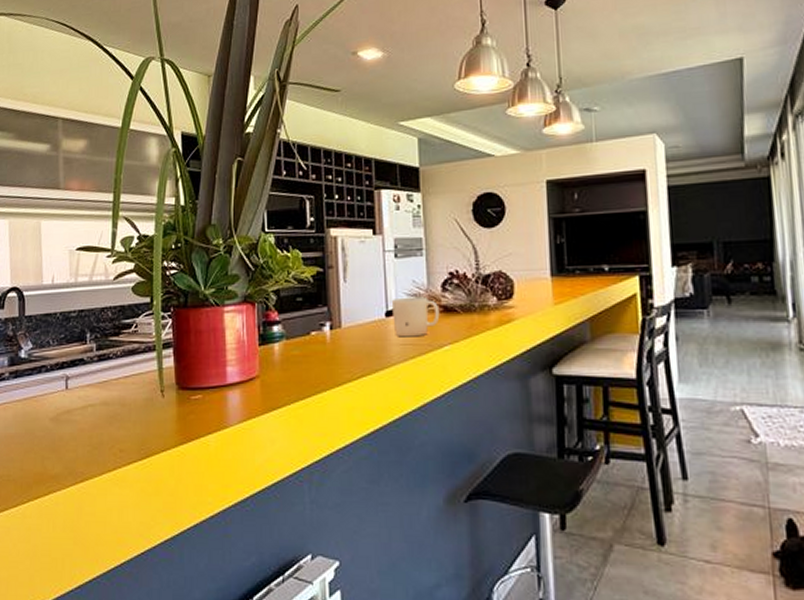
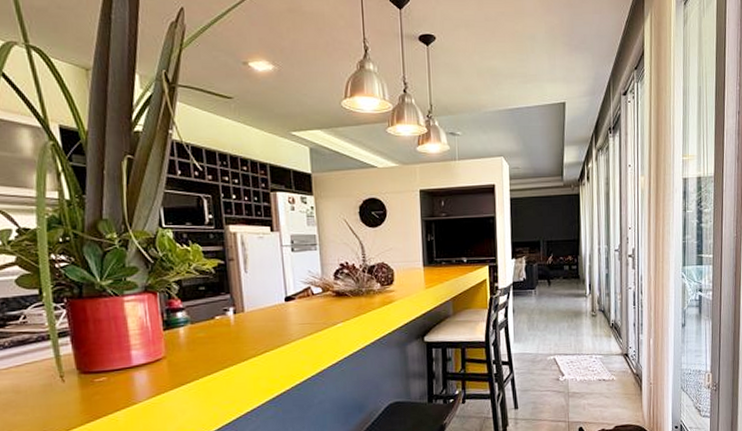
mug: present [391,296,440,337] -> none [289,284,333,318]

